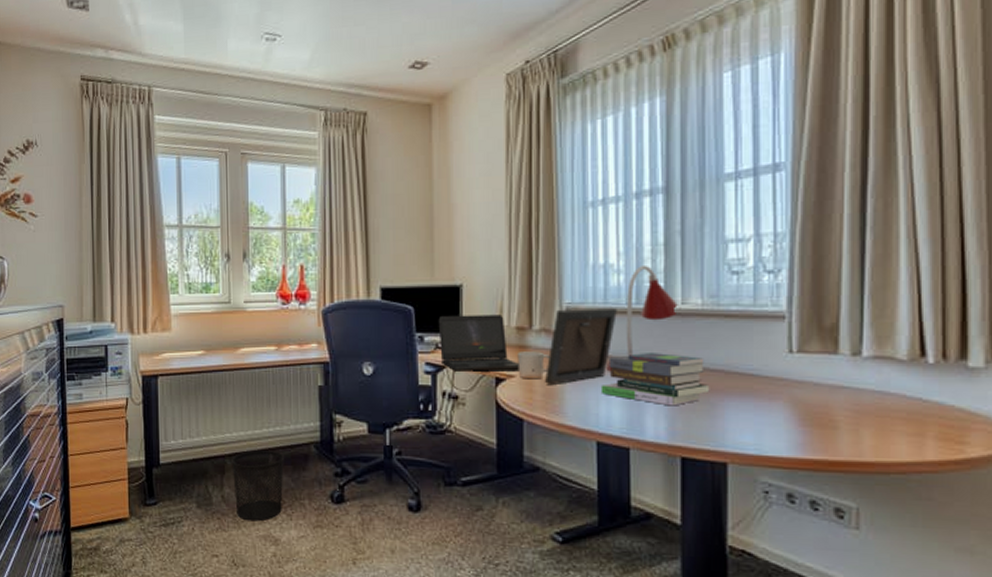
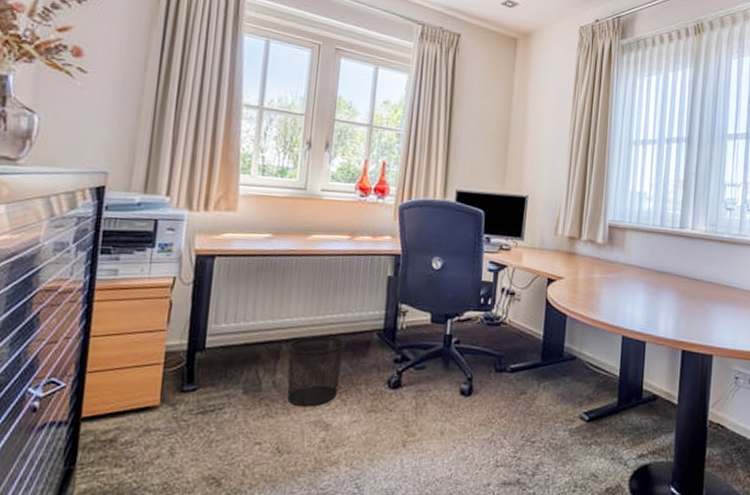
laptop computer: present [438,314,519,373] -> none [503,221,568,274]
mug: present [517,351,550,380] -> none [566,257,593,282]
picture frame: present [544,307,617,386] -> none [586,224,646,288]
books: present [600,353,710,406] -> none [628,265,706,309]
desk lamp: present [605,264,681,372] -> none [633,195,691,279]

